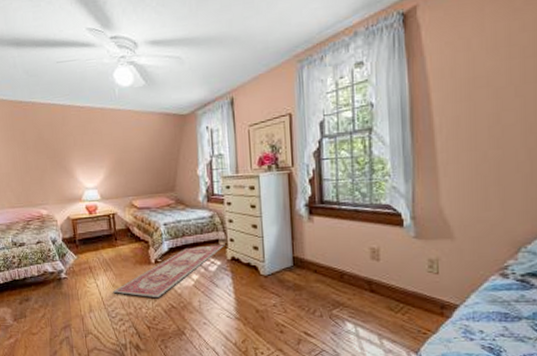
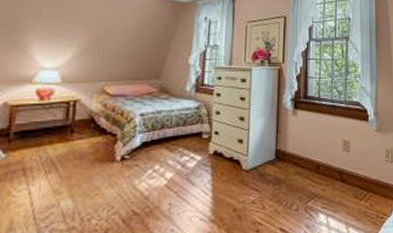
rug: present [113,243,225,299] -> none [52,136,209,205]

